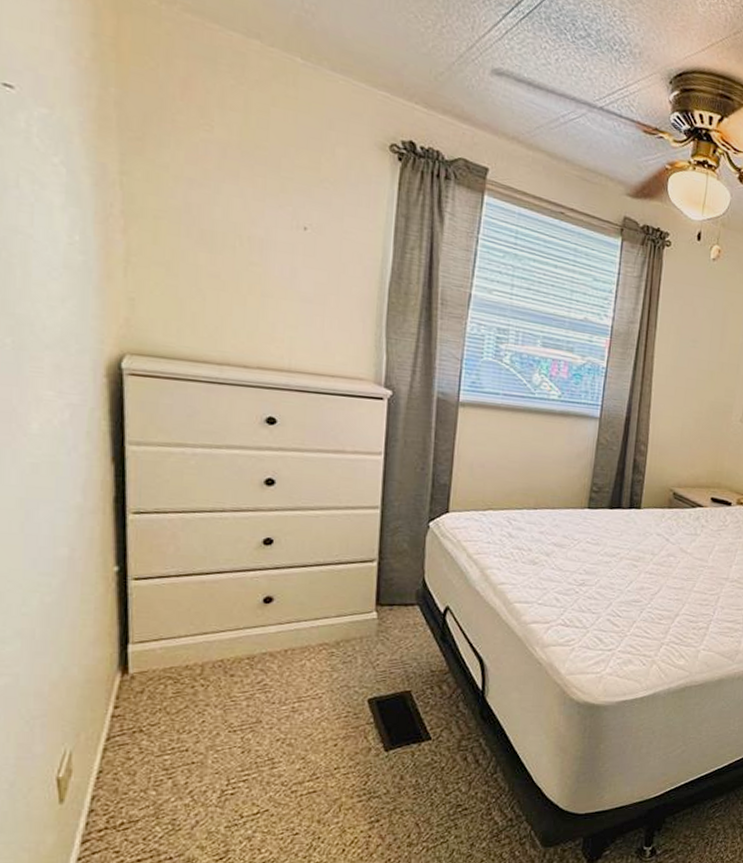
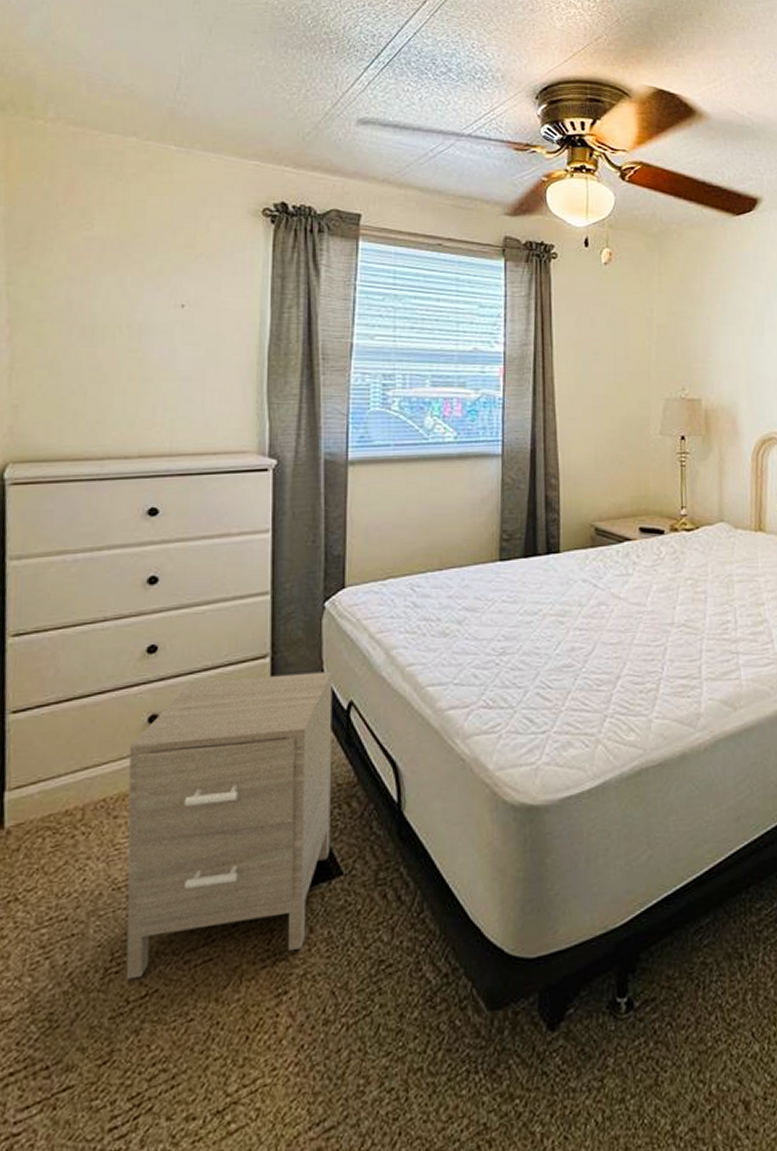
nightstand: none [240,574,433,800] -> present [126,671,333,980]

